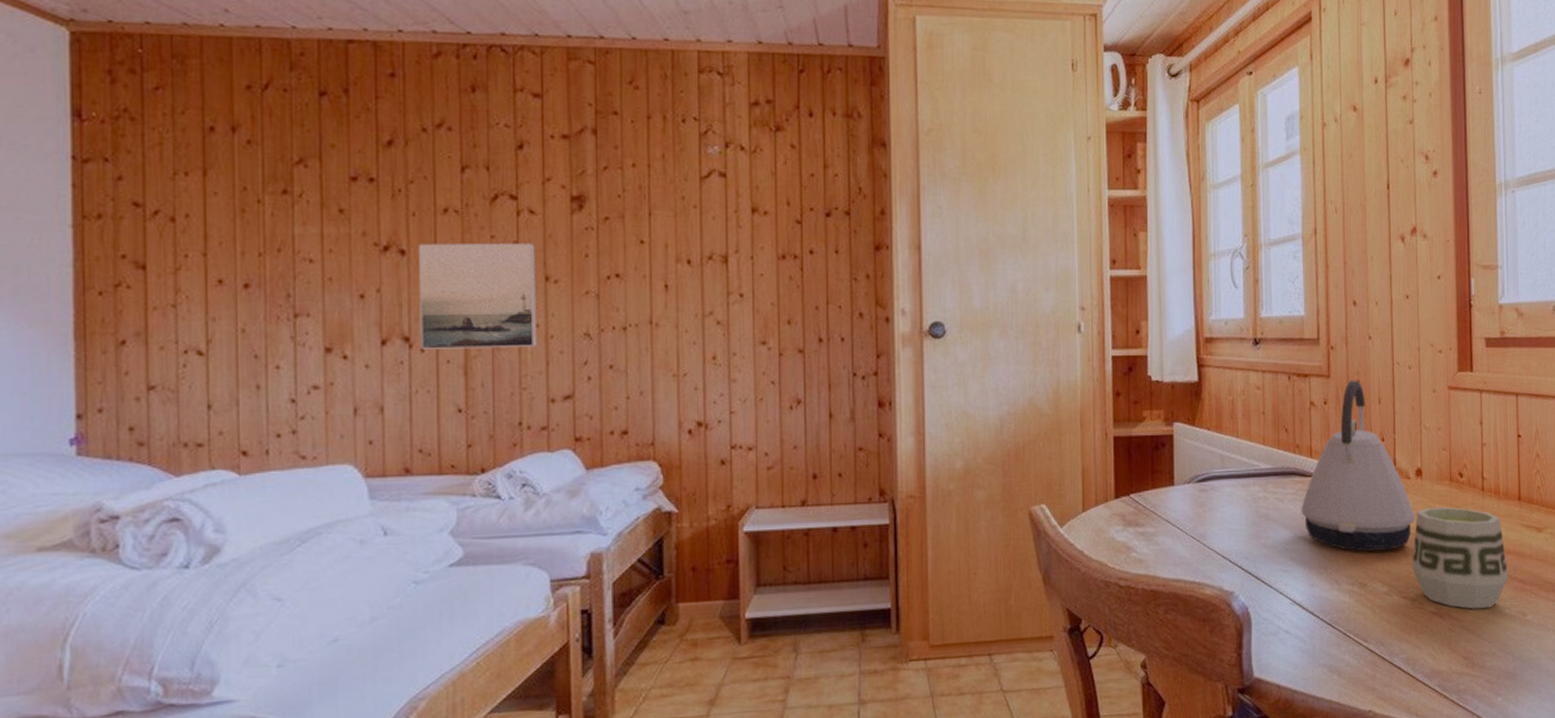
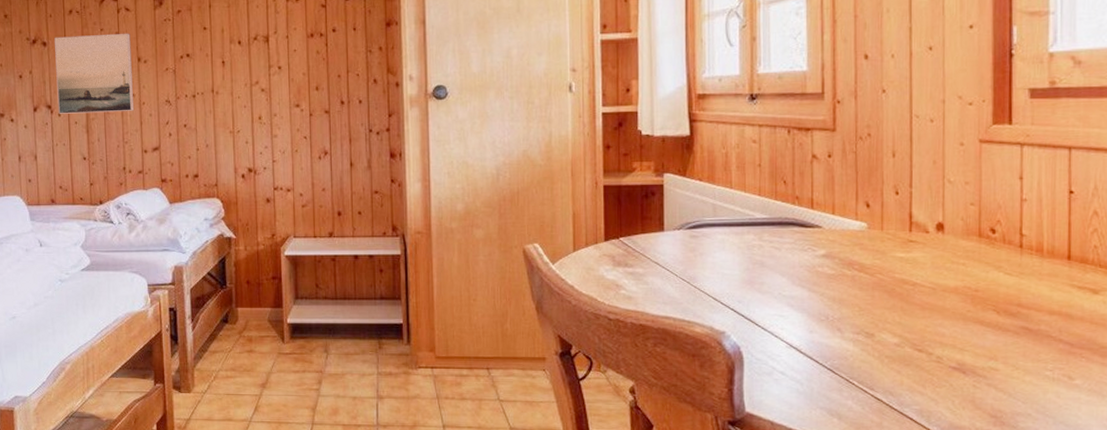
kettle: present [1301,380,1415,552] -> none [800,133,934,303]
cup: present [1412,507,1509,609] -> none [929,262,1052,368]

